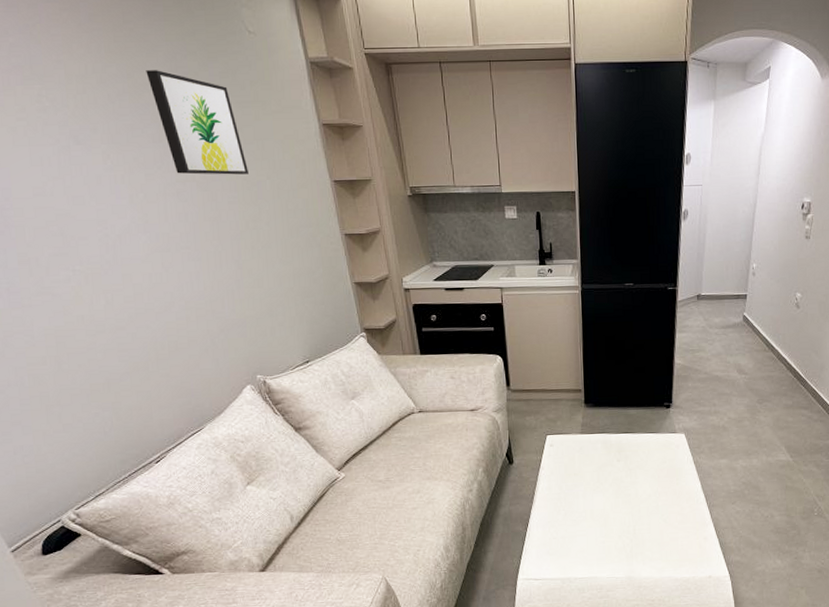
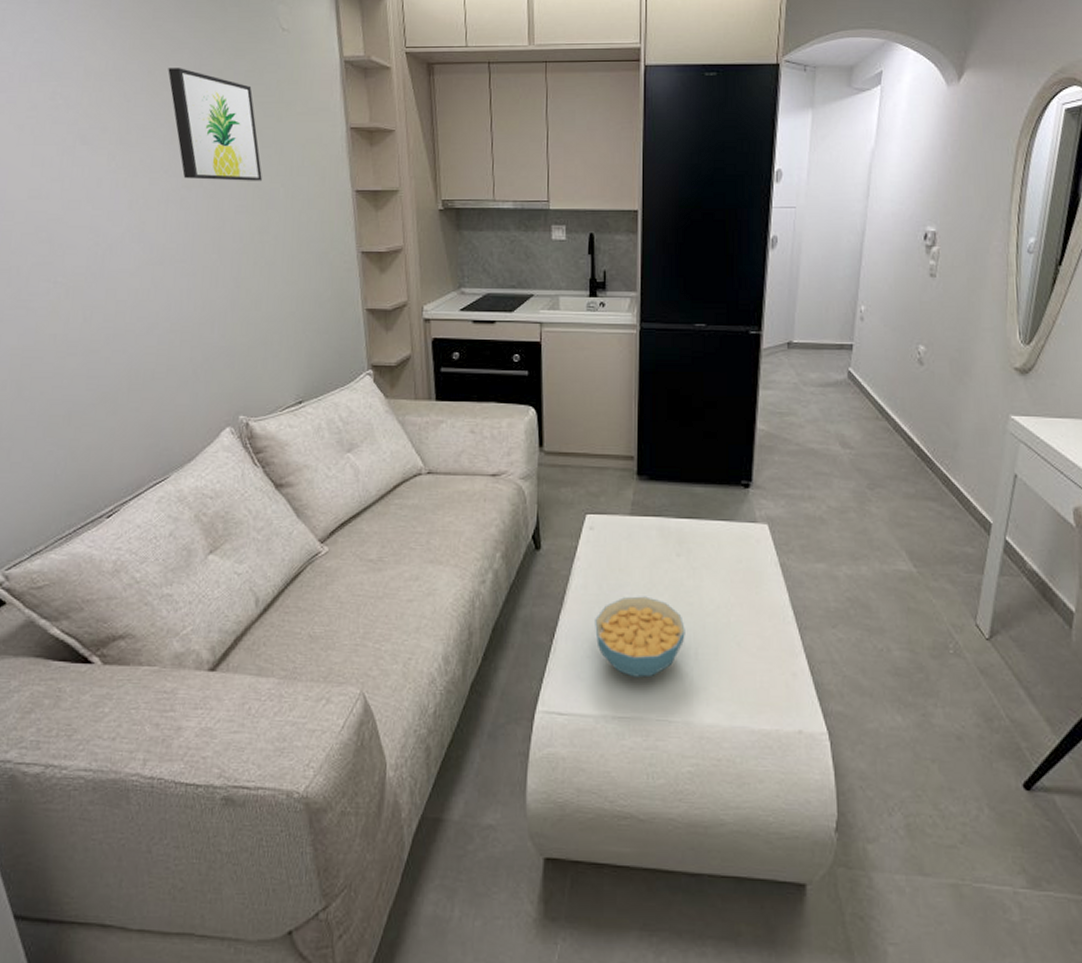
cereal bowl: none [558,492,626,550] -> present [595,596,685,678]

